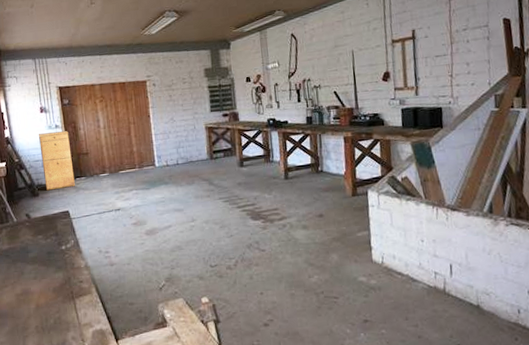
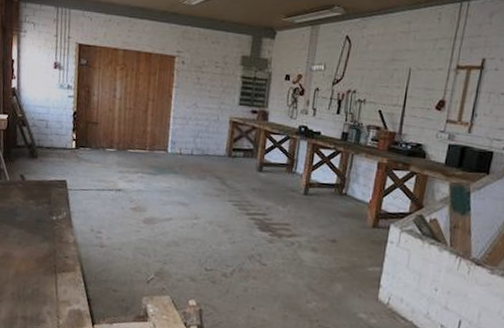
filing cabinet: present [38,131,75,191] -> none [46,91,81,156]

